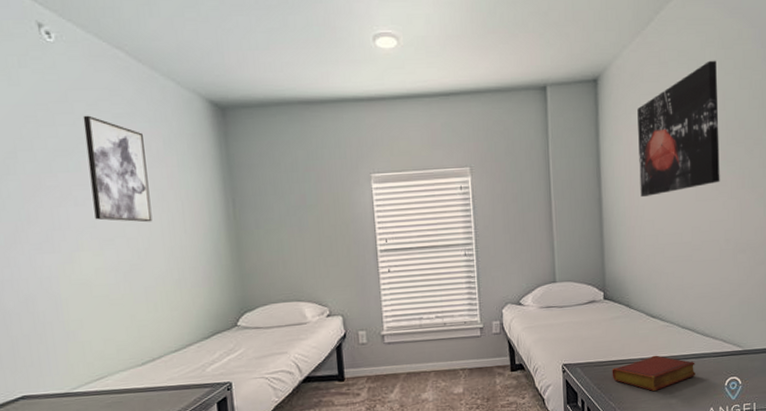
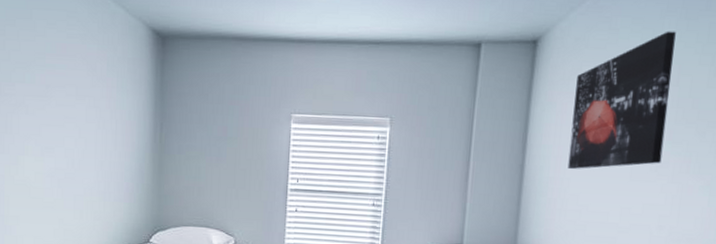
wall art: present [83,115,153,223] -> none [41,33,90,136]

